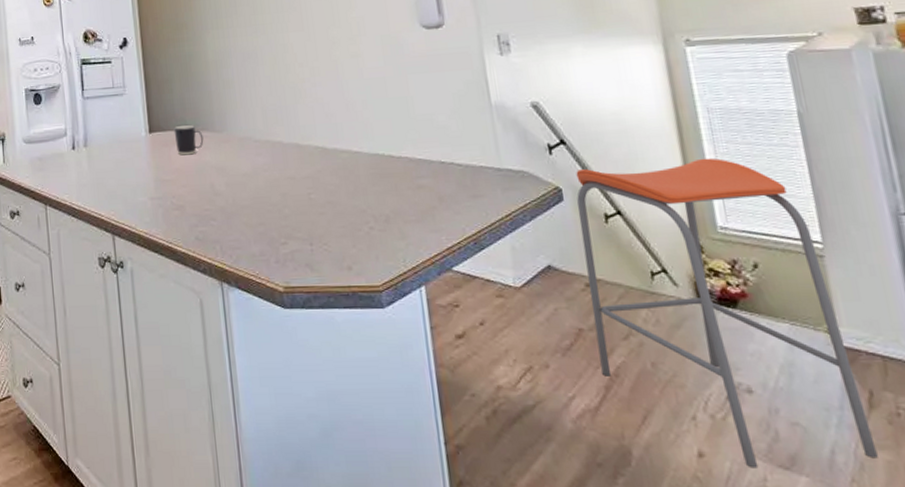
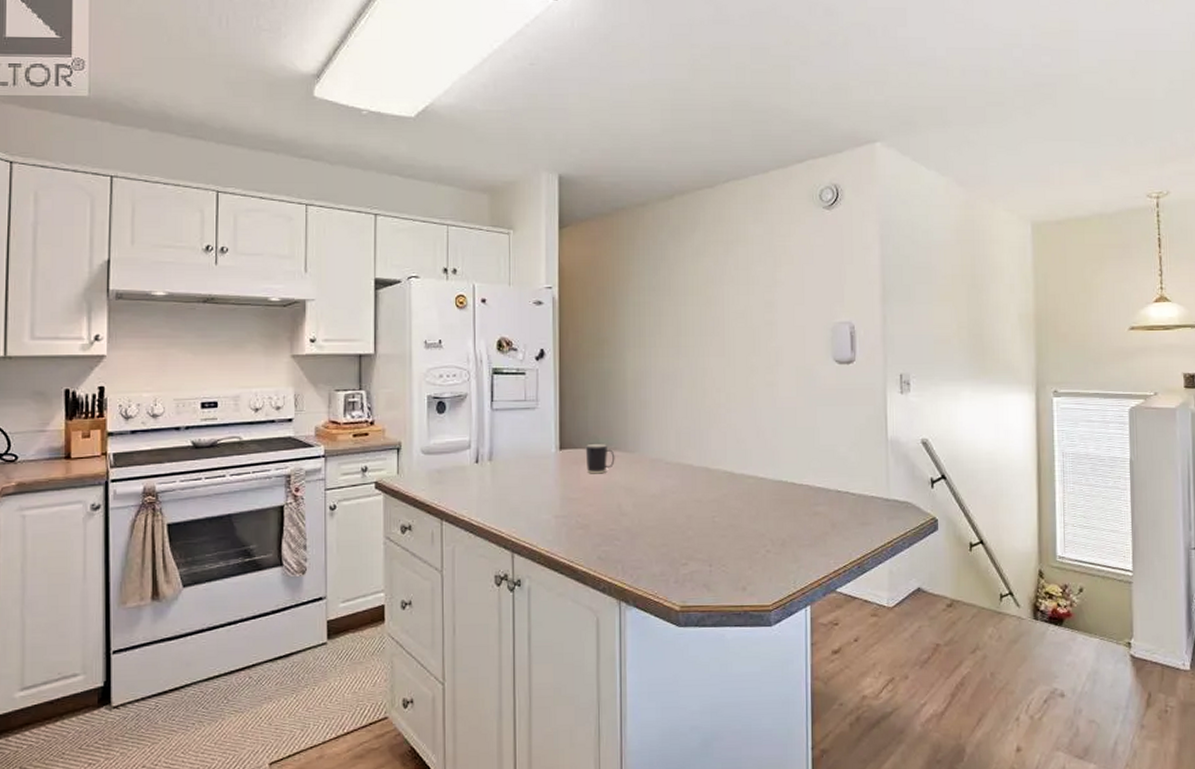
bar stool: present [576,158,878,468] -> none [948,496,1147,759]

